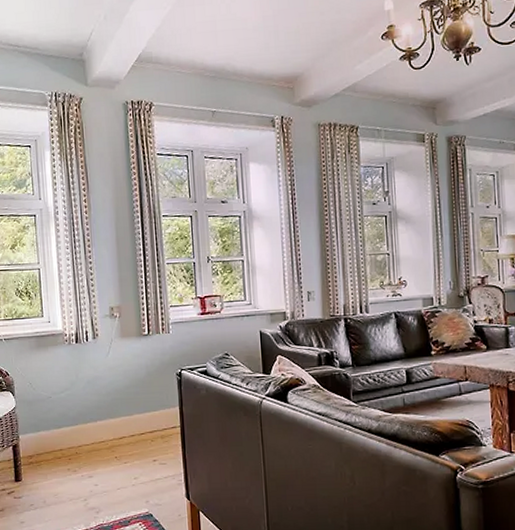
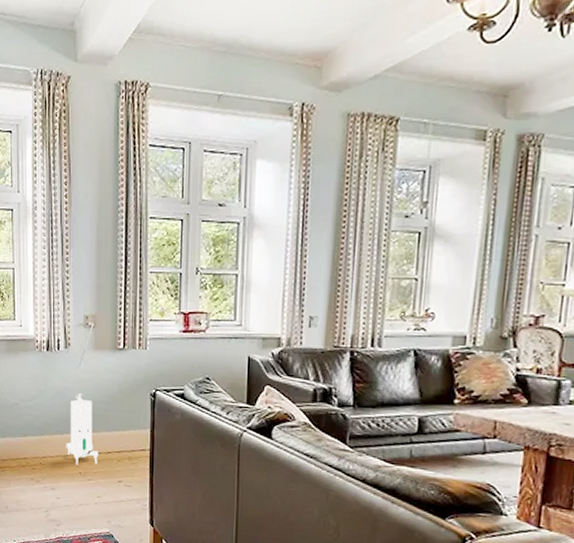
toy robot: none [100,380,133,451] -> present [66,393,99,466]

